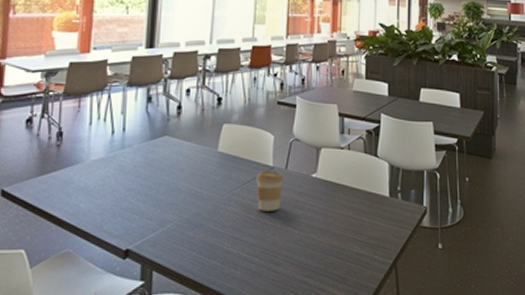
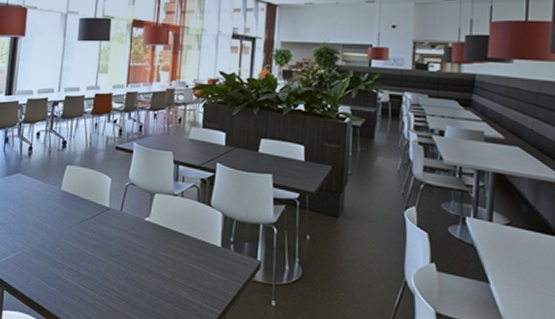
coffee cup: present [256,171,283,211] -> none [93,211,118,250]

